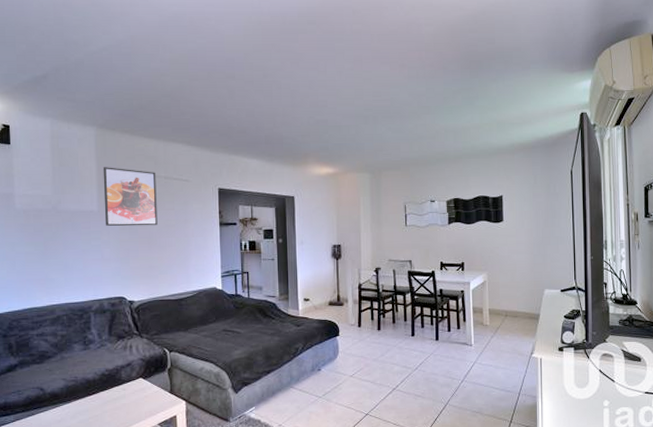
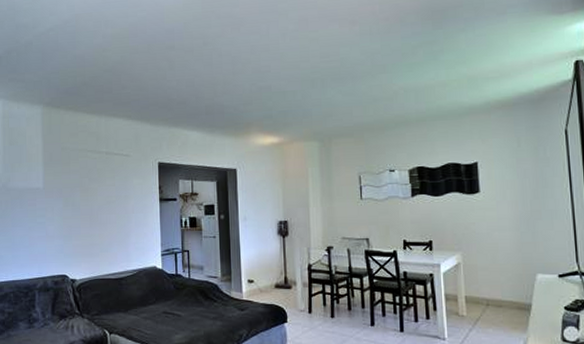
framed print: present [102,167,158,226] -> none [48,144,99,203]

